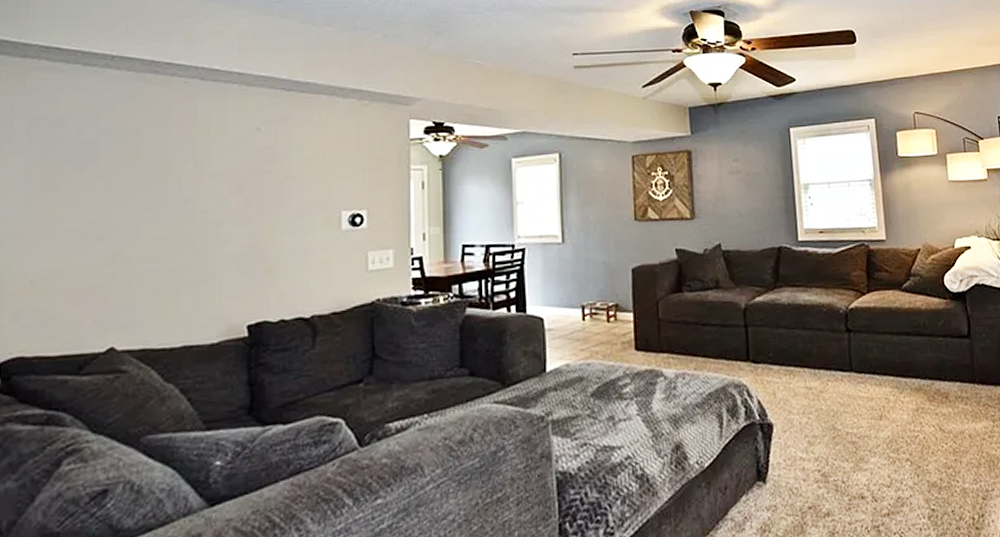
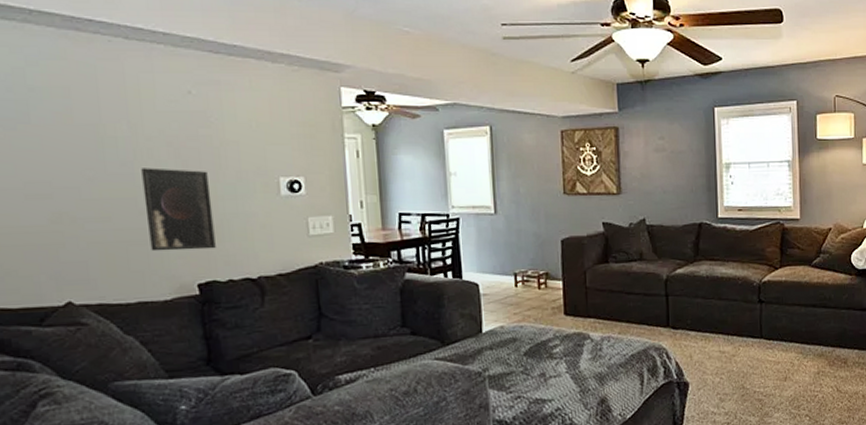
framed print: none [201,205,270,292] -> present [141,168,216,251]

